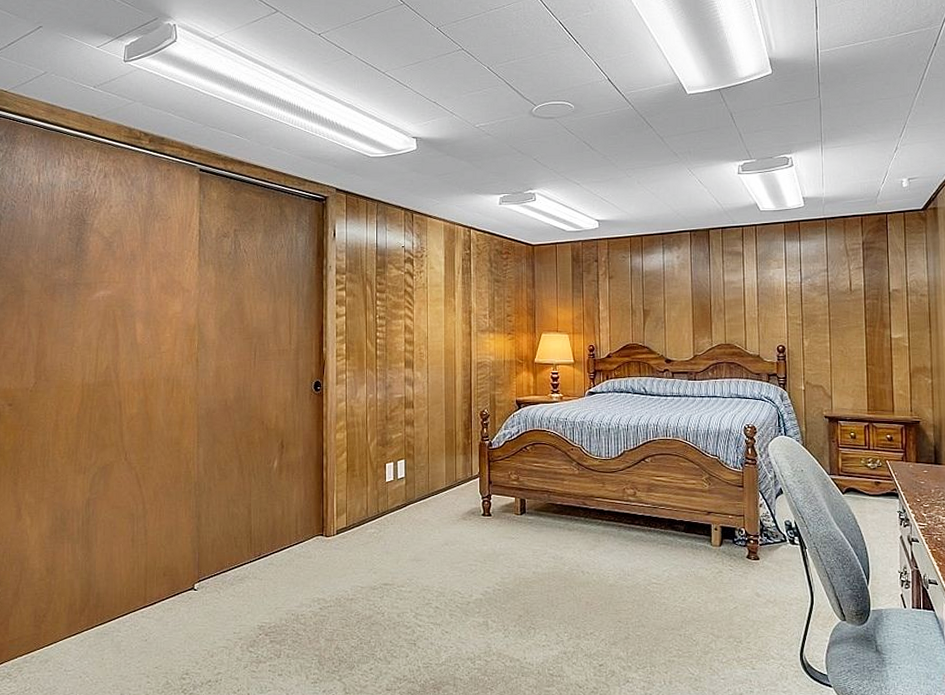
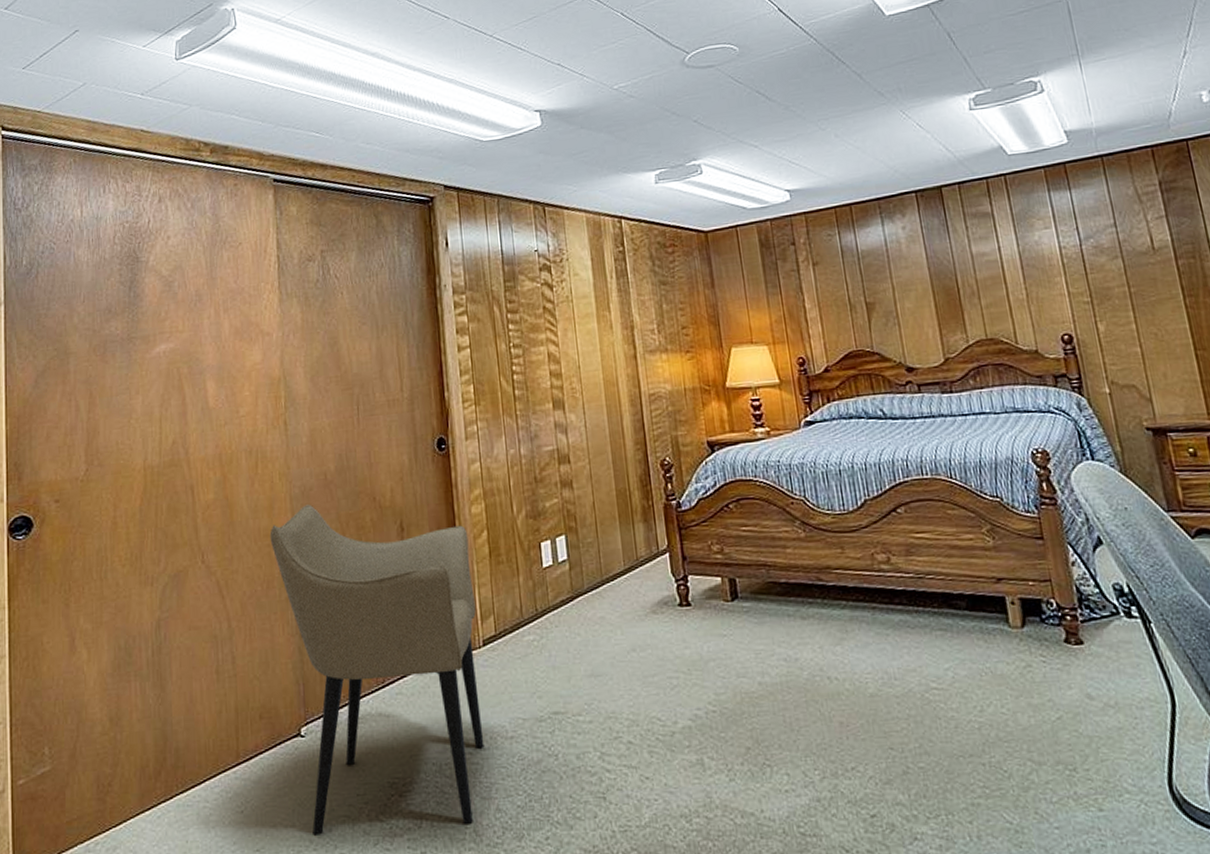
armchair: none [179,423,333,659] -> present [269,504,484,836]

